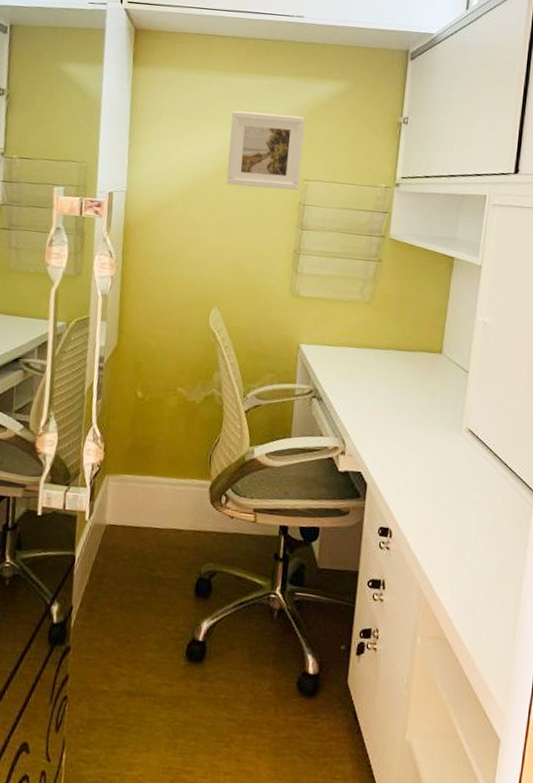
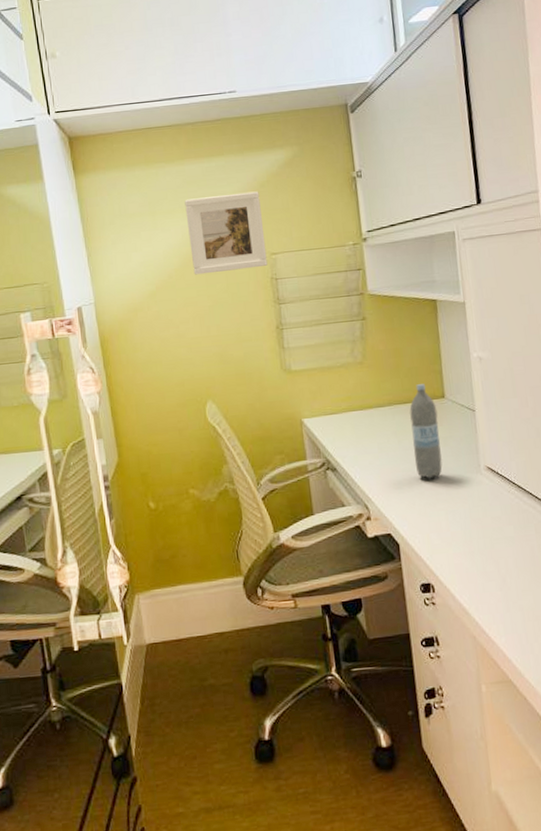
water bottle: none [399,335,432,428] -> present [409,384,443,479]

